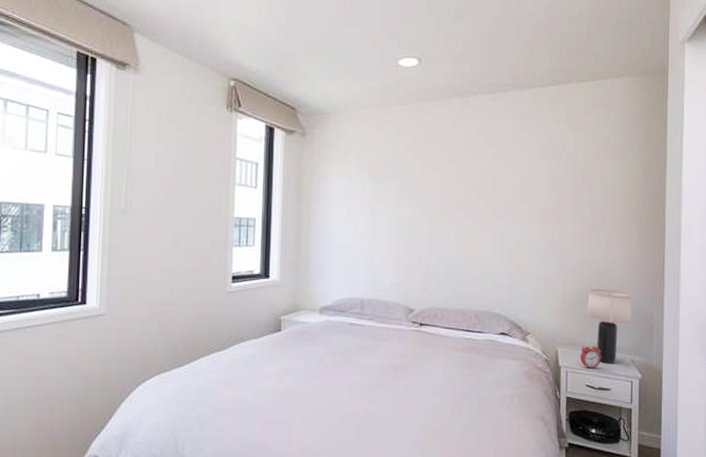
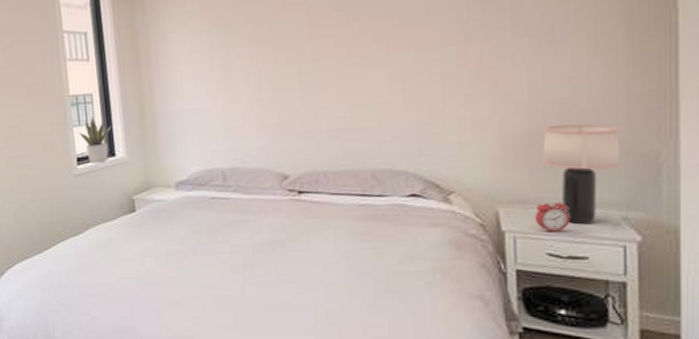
potted plant: none [237,238,270,284] -> present [79,115,112,164]

